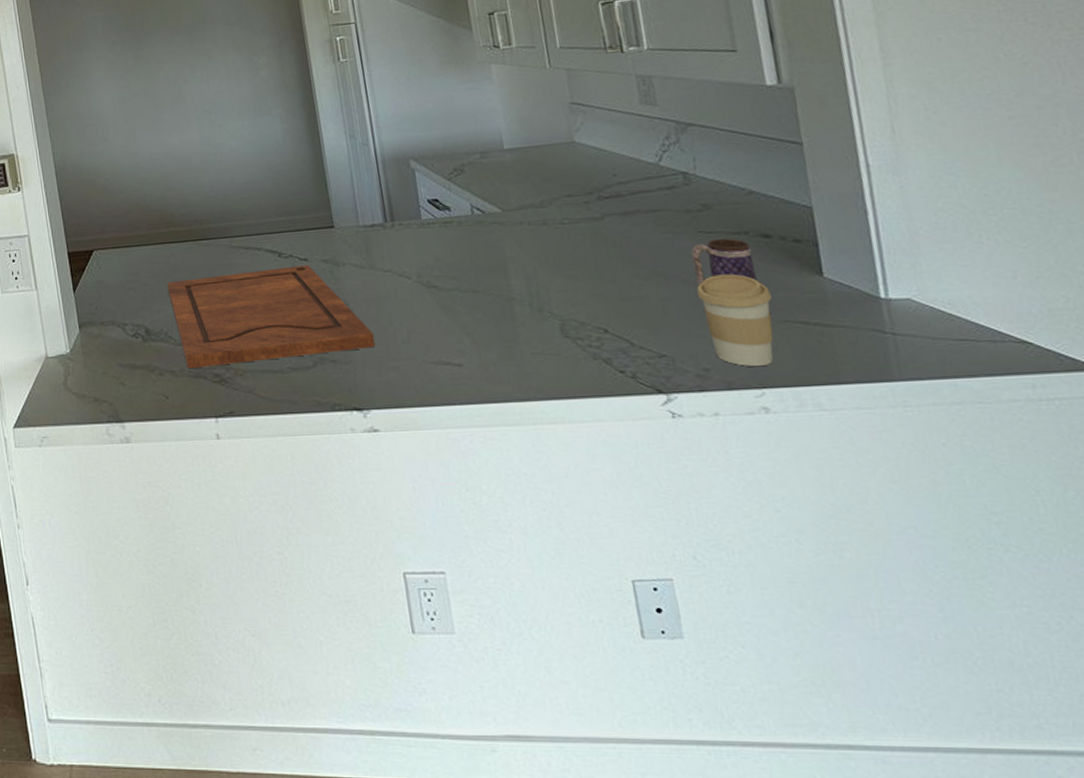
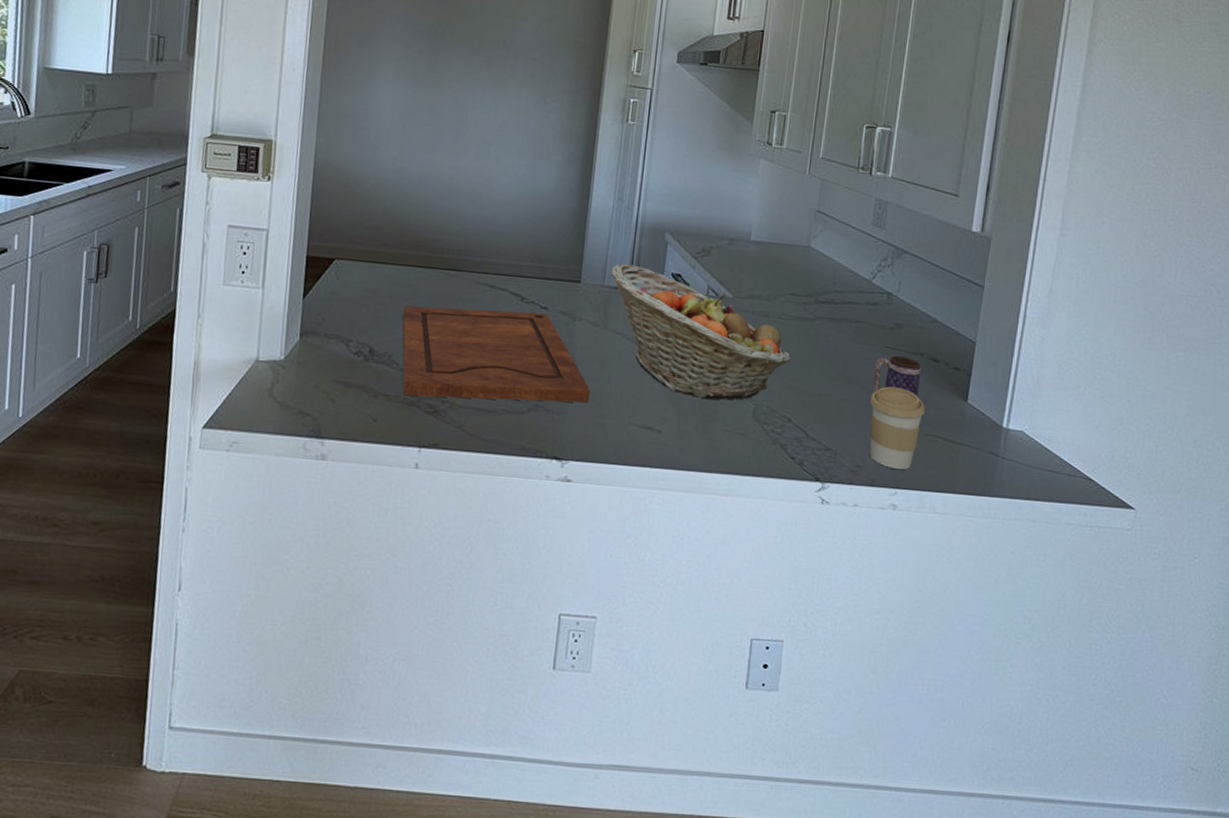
fruit basket: none [362,199,589,324] -> present [611,264,791,400]

